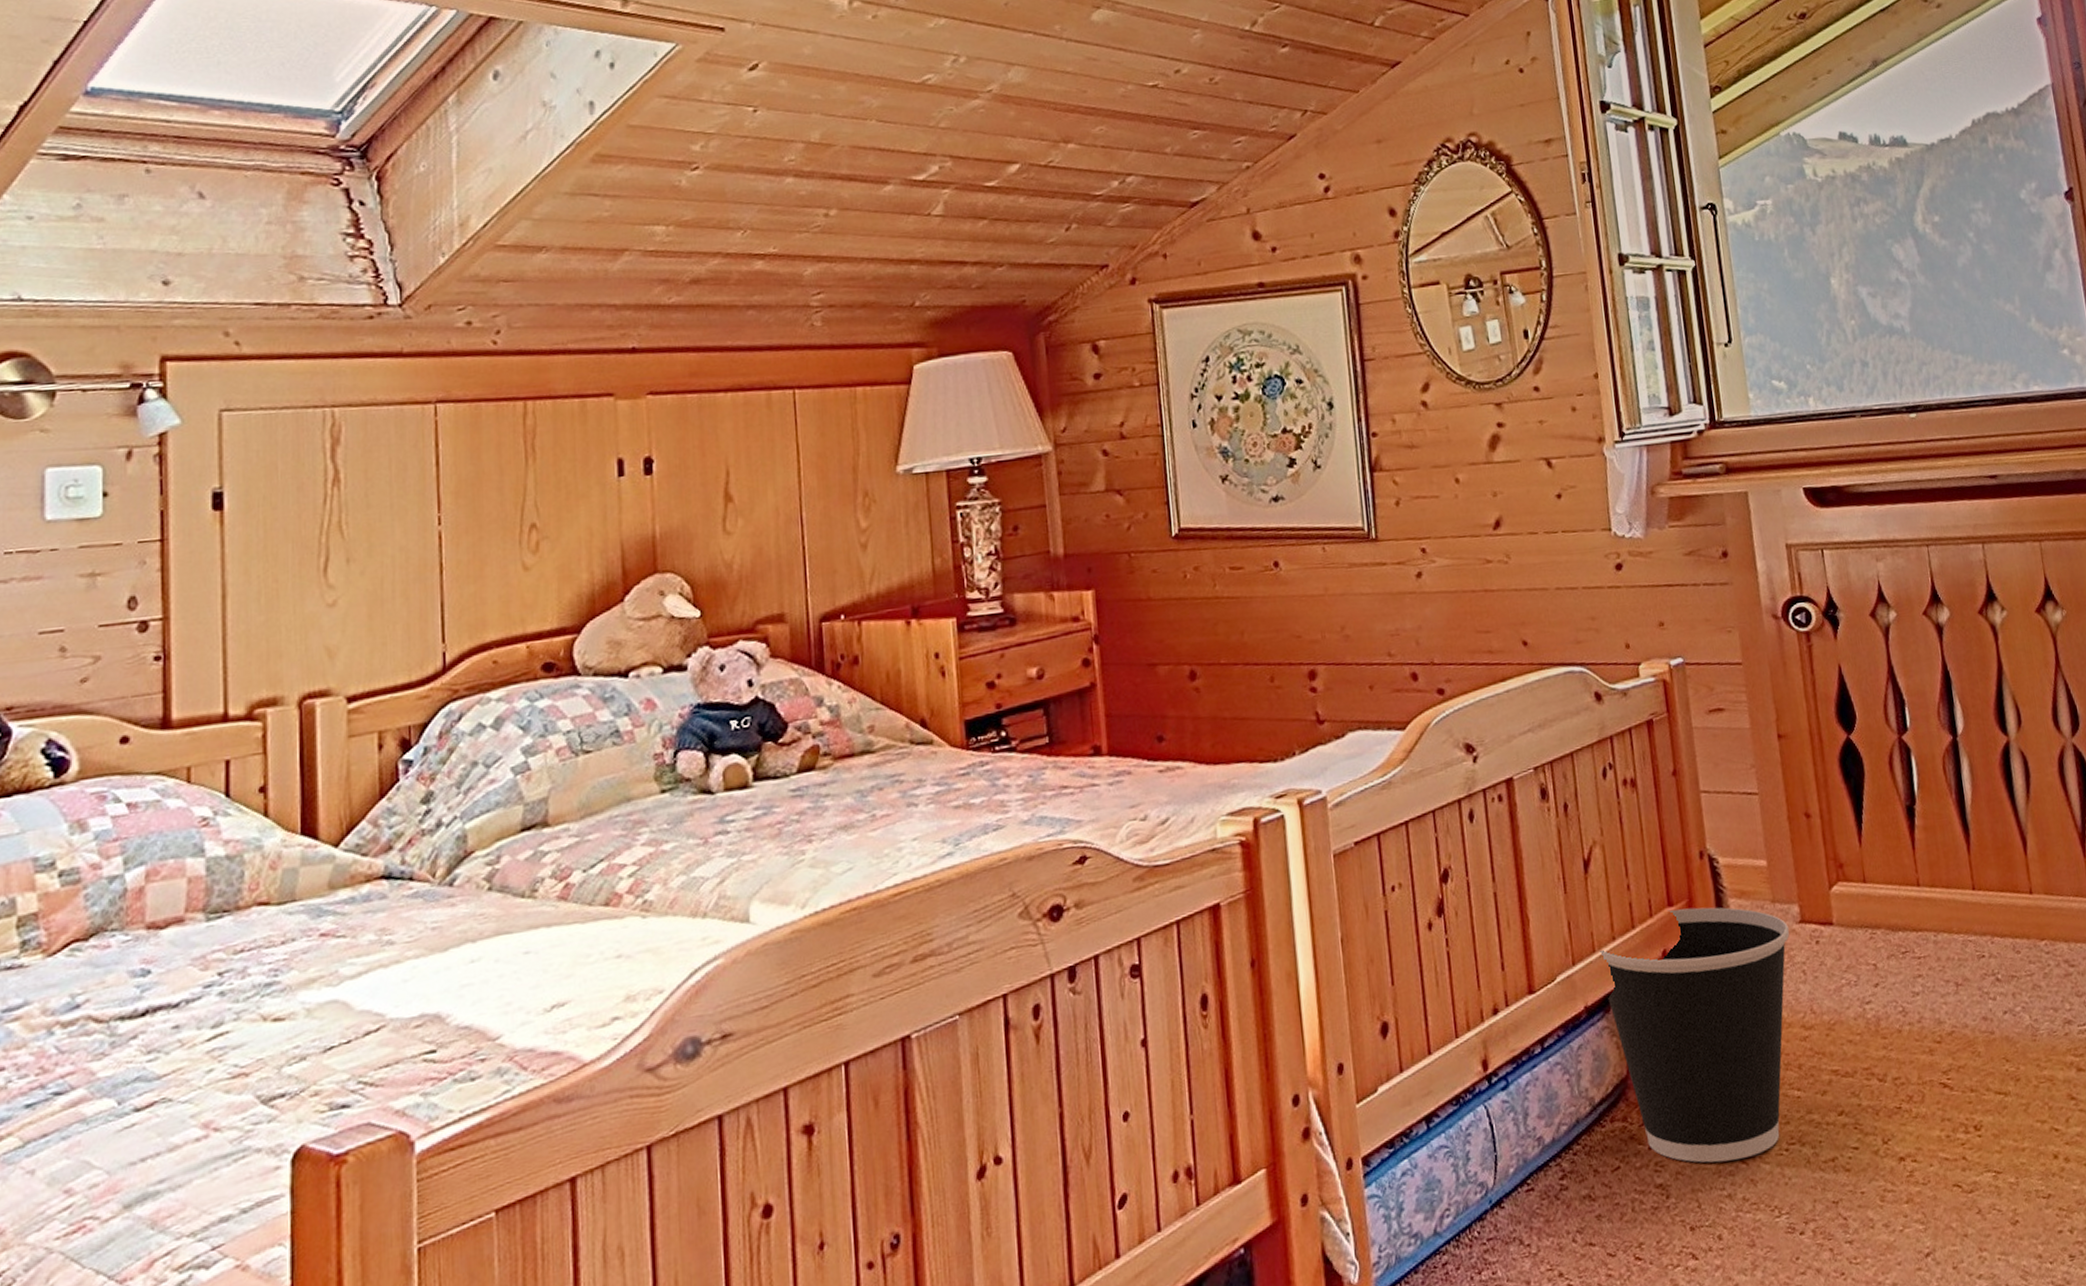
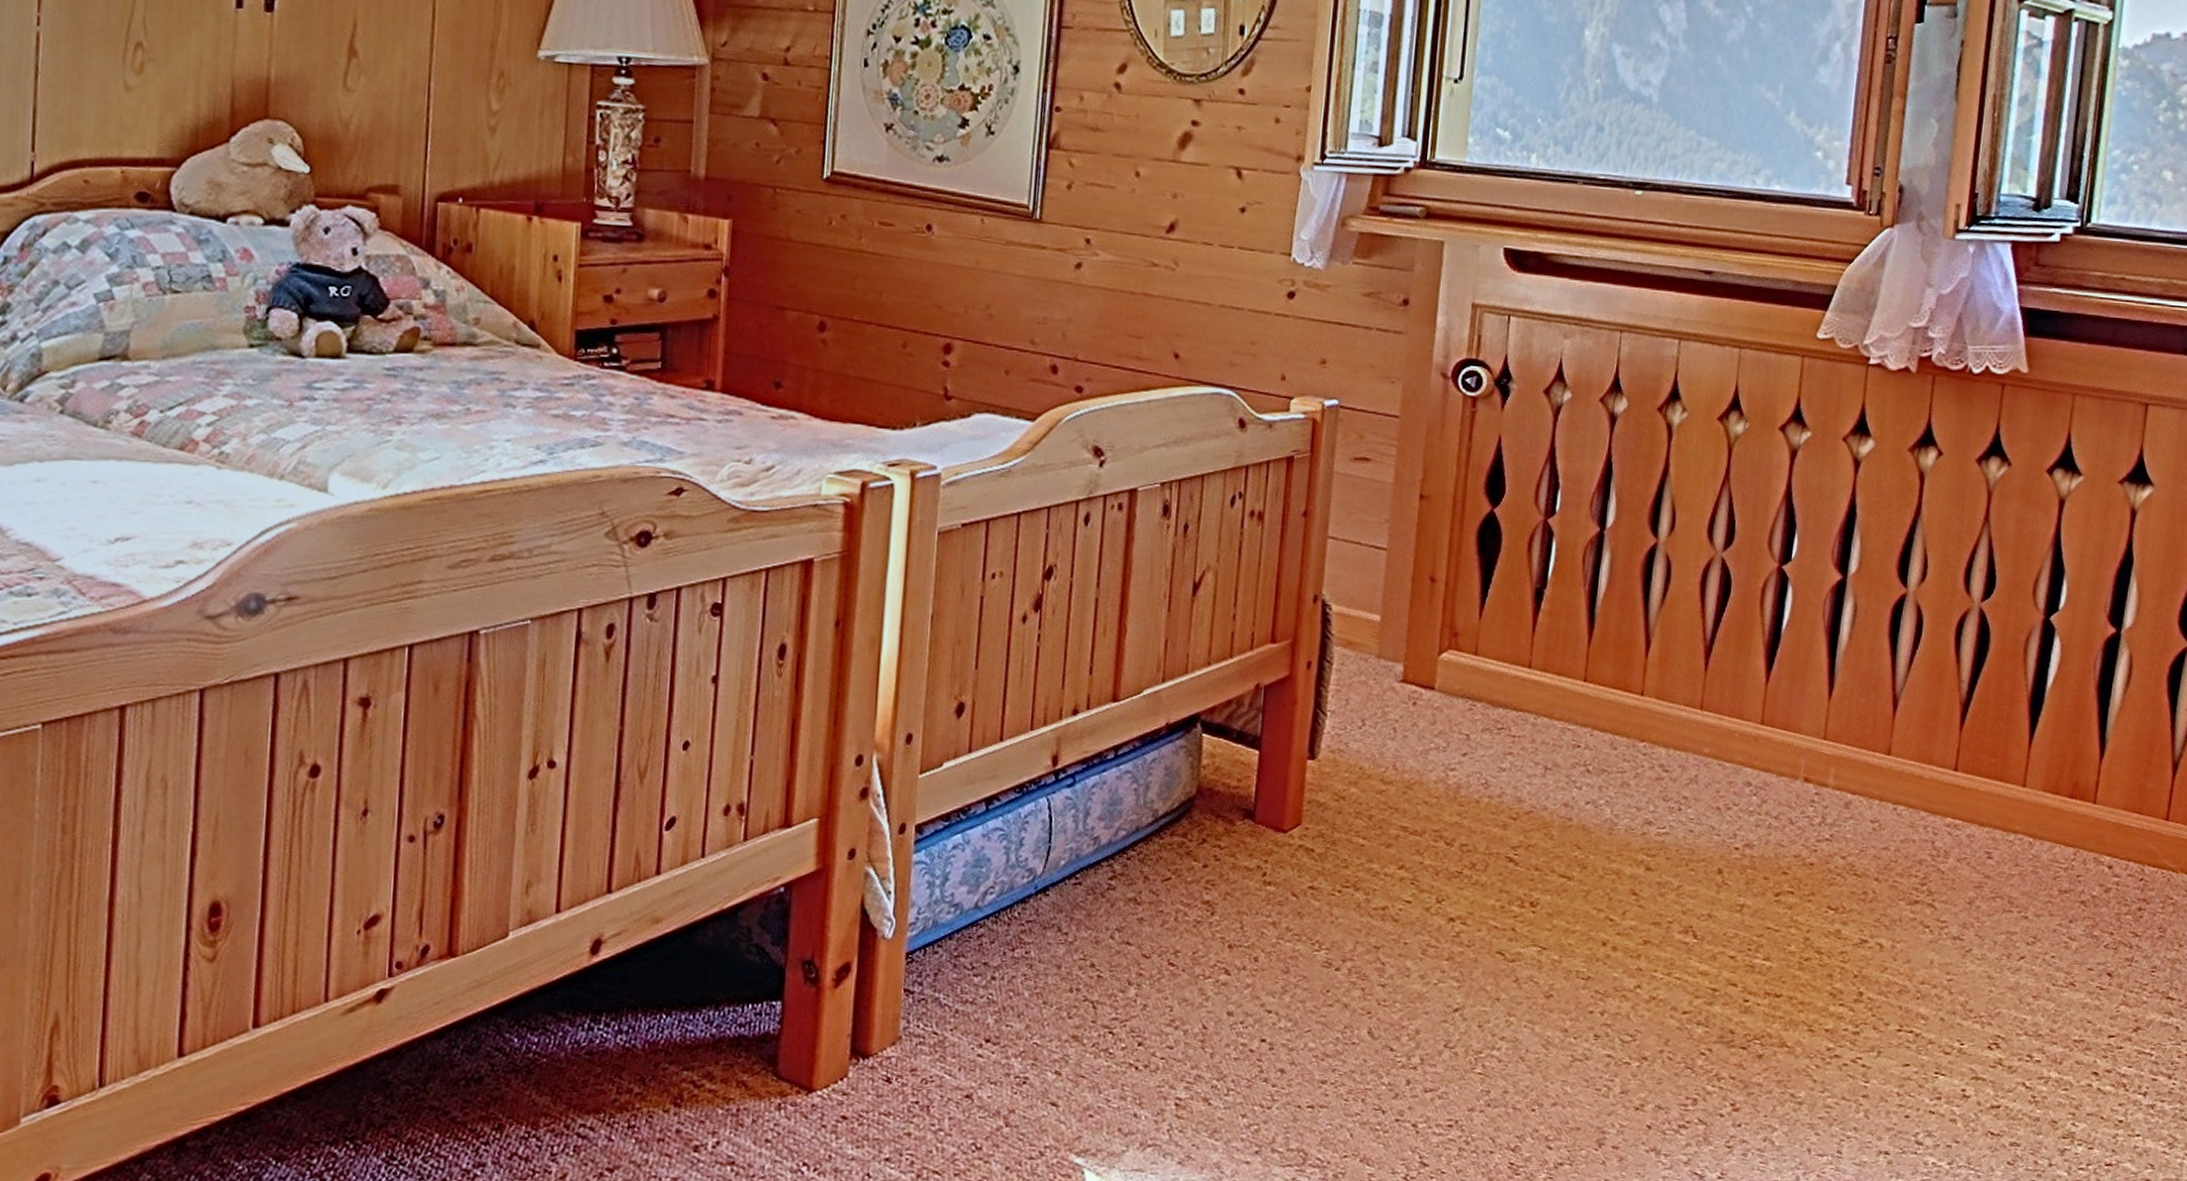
wastebasket: present [1600,907,1789,1163] -> none [1190,646,1389,891]

